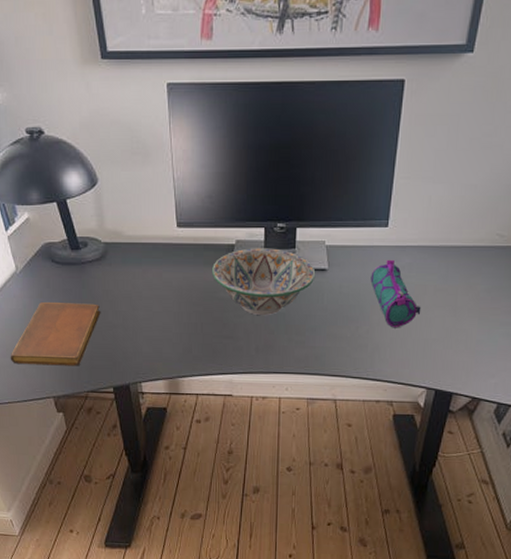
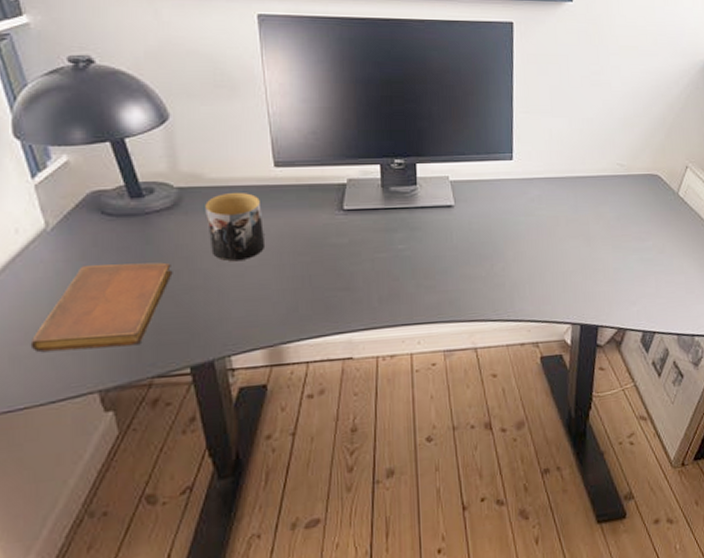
mug: none [124,249,167,307] -> present [205,193,264,262]
decorative bowl: present [211,248,316,316] -> none [319,186,442,261]
pencil case: present [370,259,421,328] -> none [500,192,556,263]

